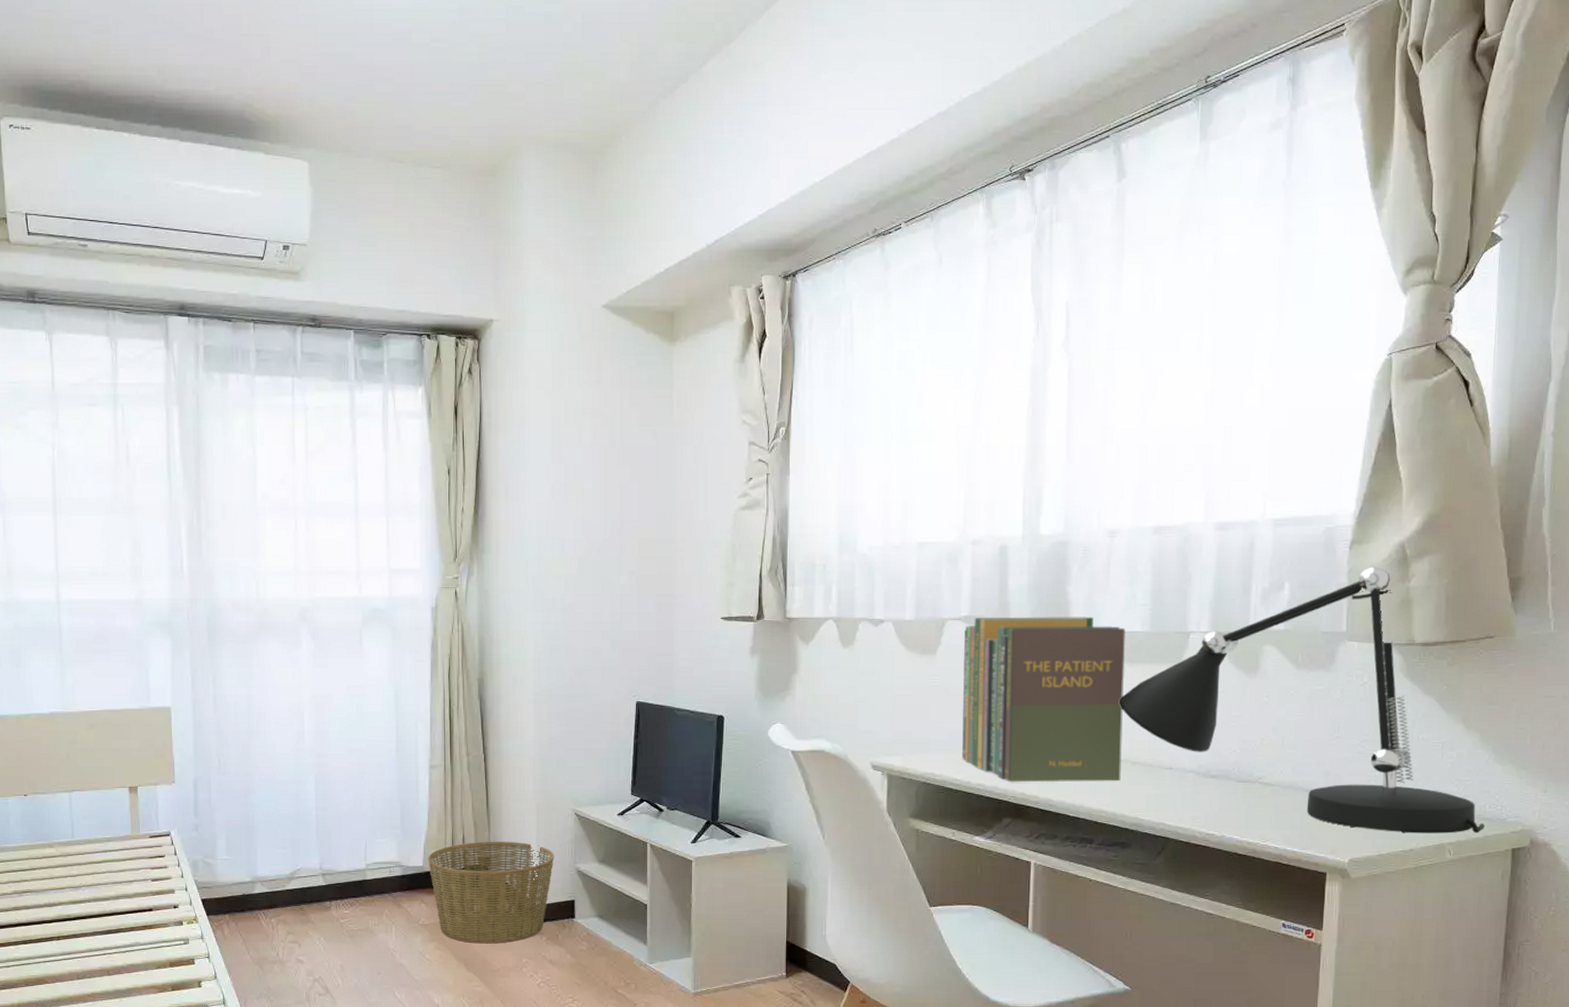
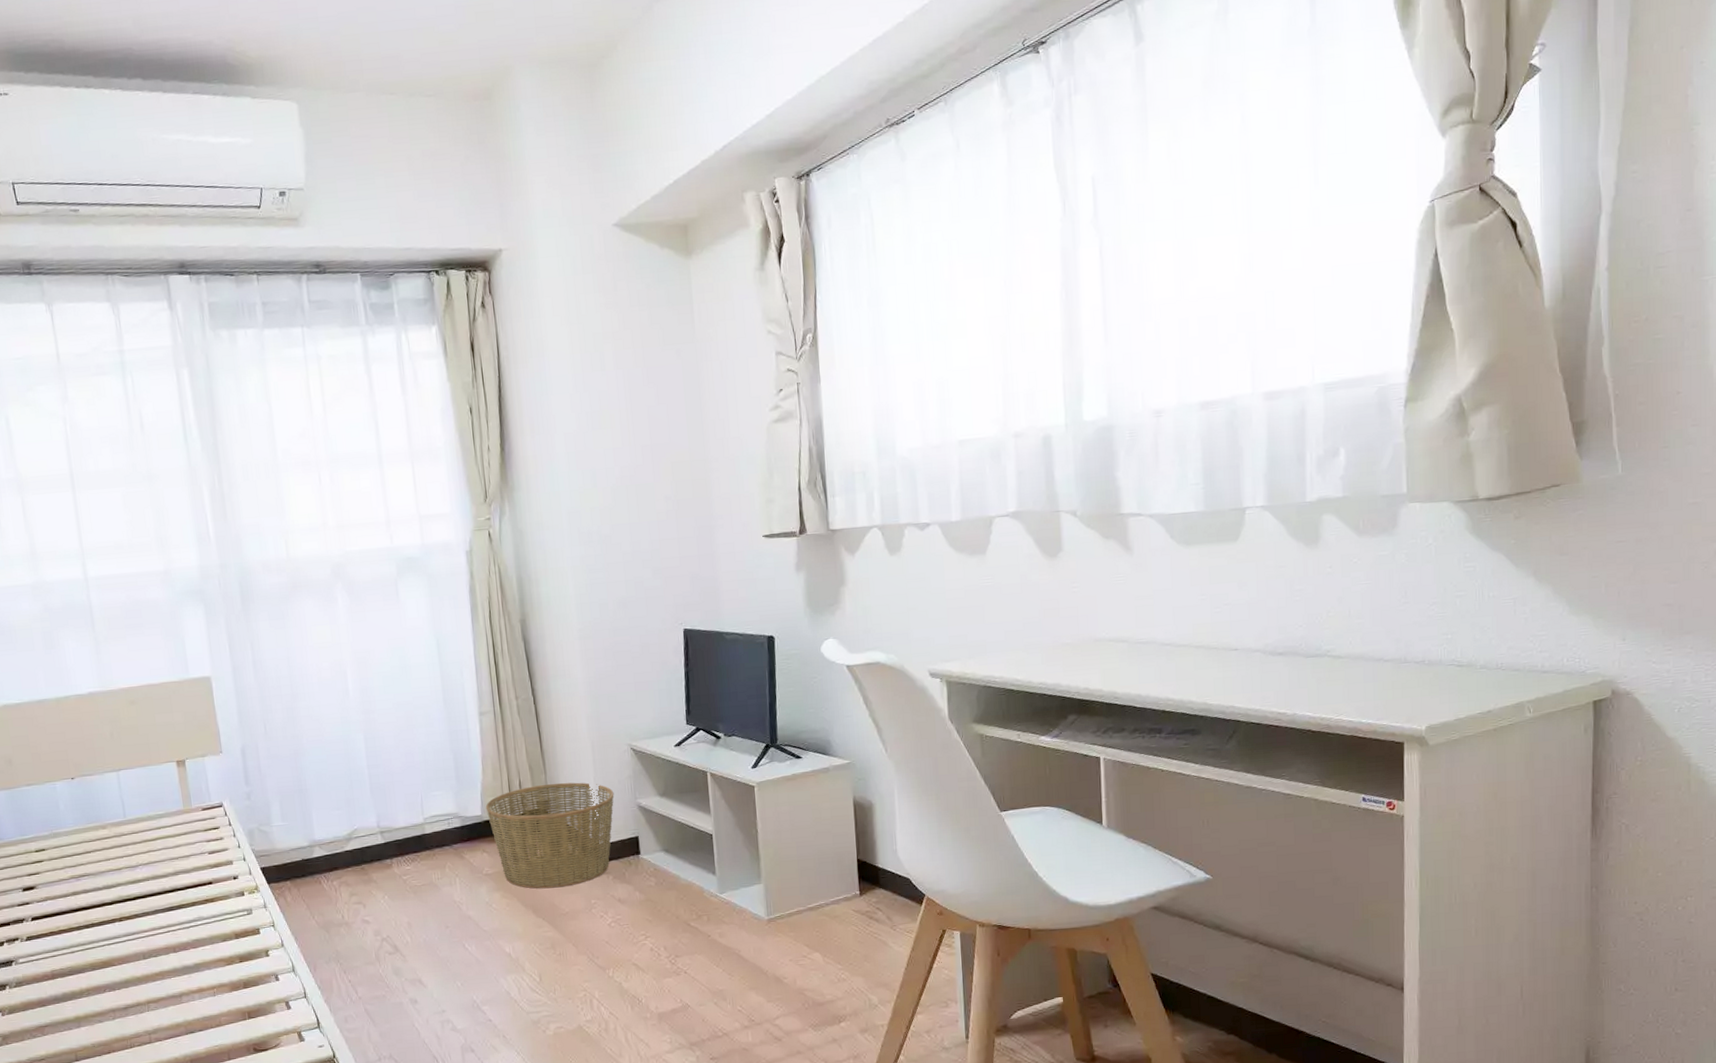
books: present [962,617,1126,783] -> none [1013,501,1186,678]
desk lamp: present [1118,567,1485,834] -> none [1177,423,1563,695]

